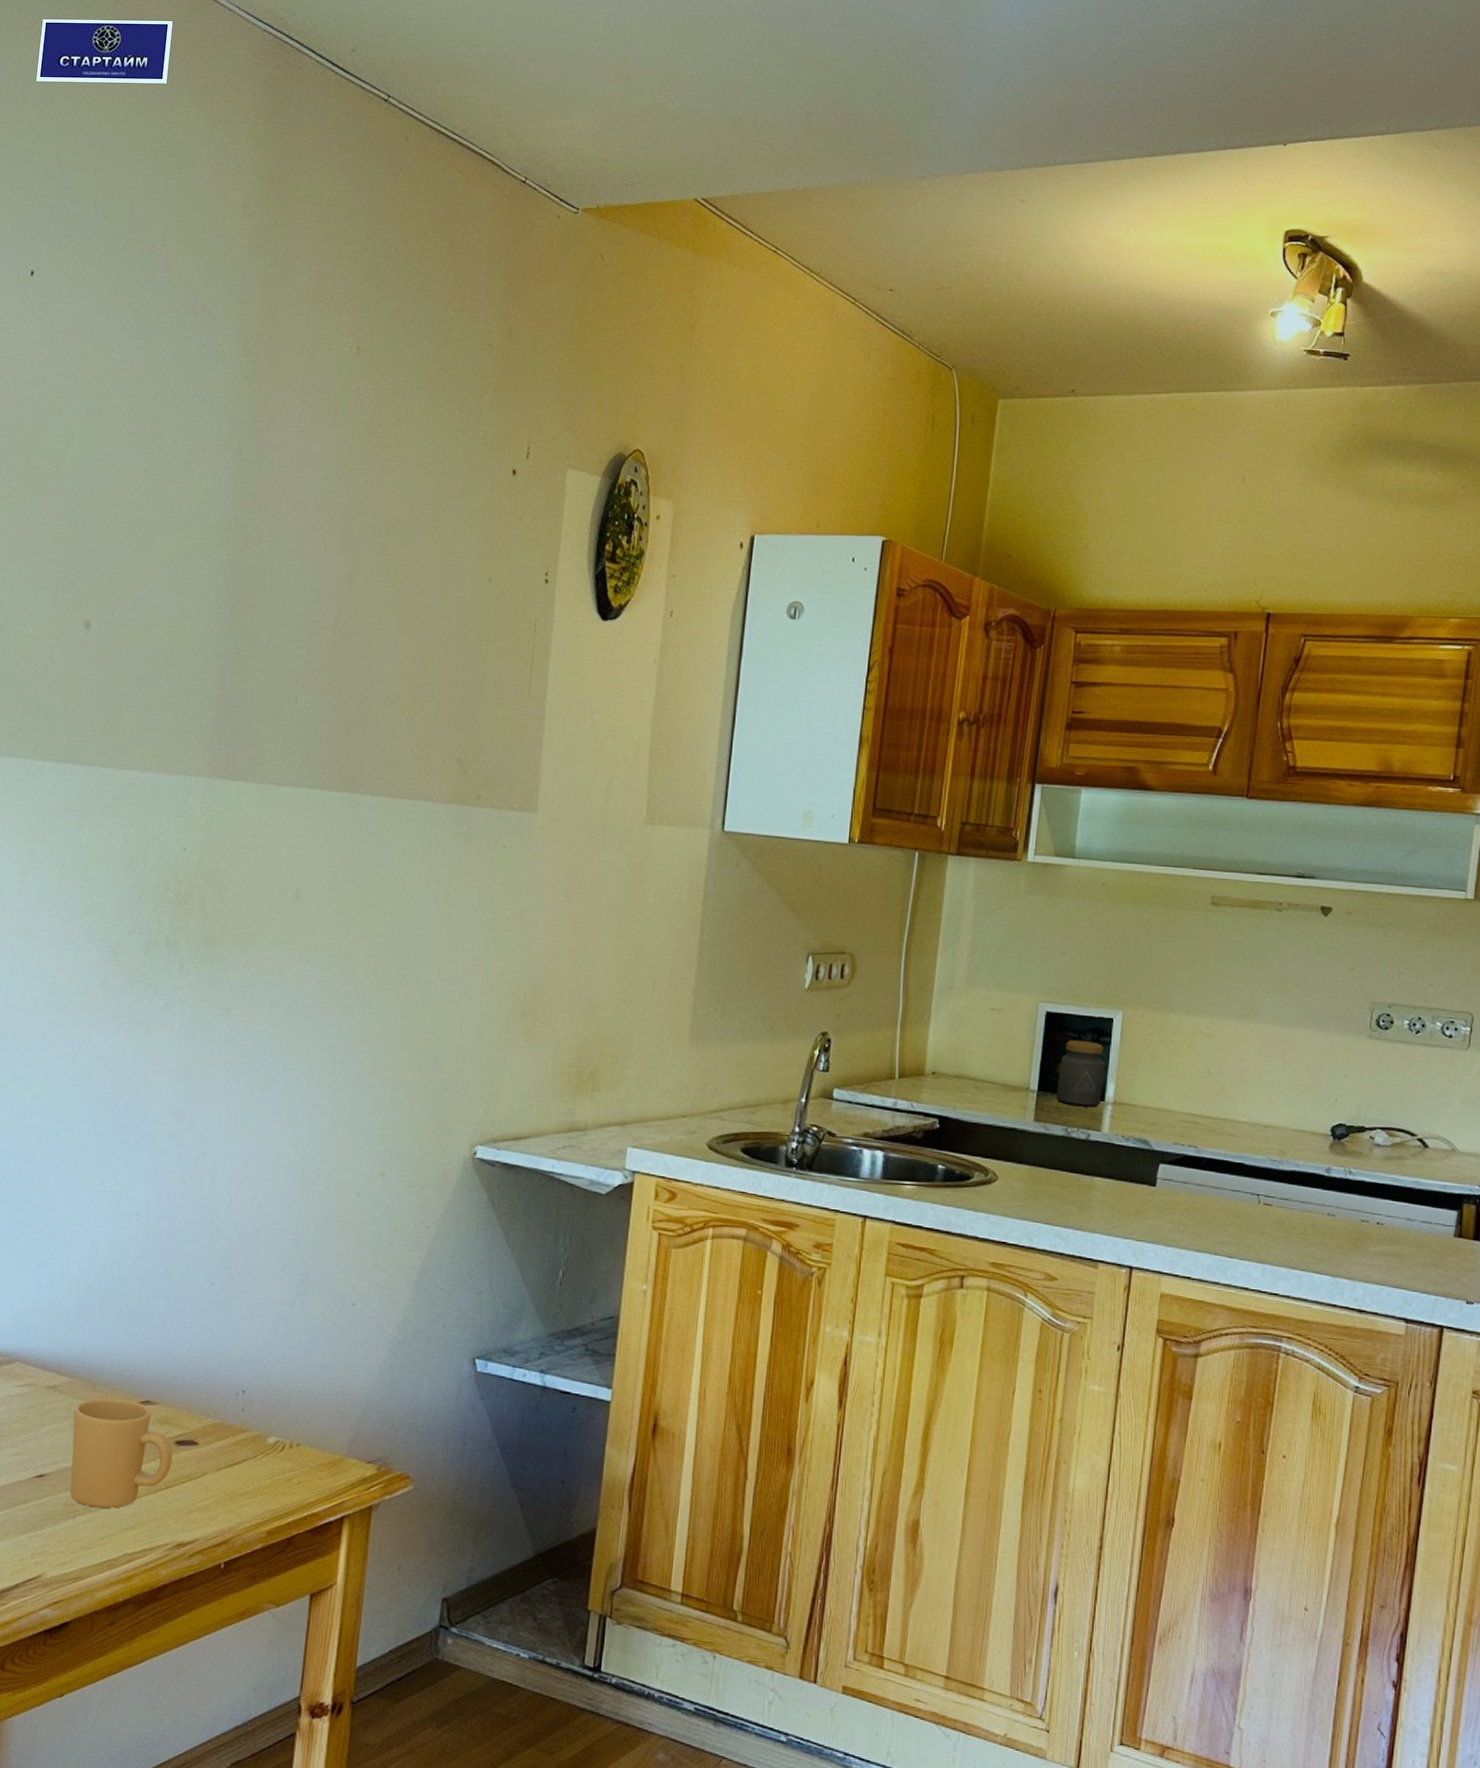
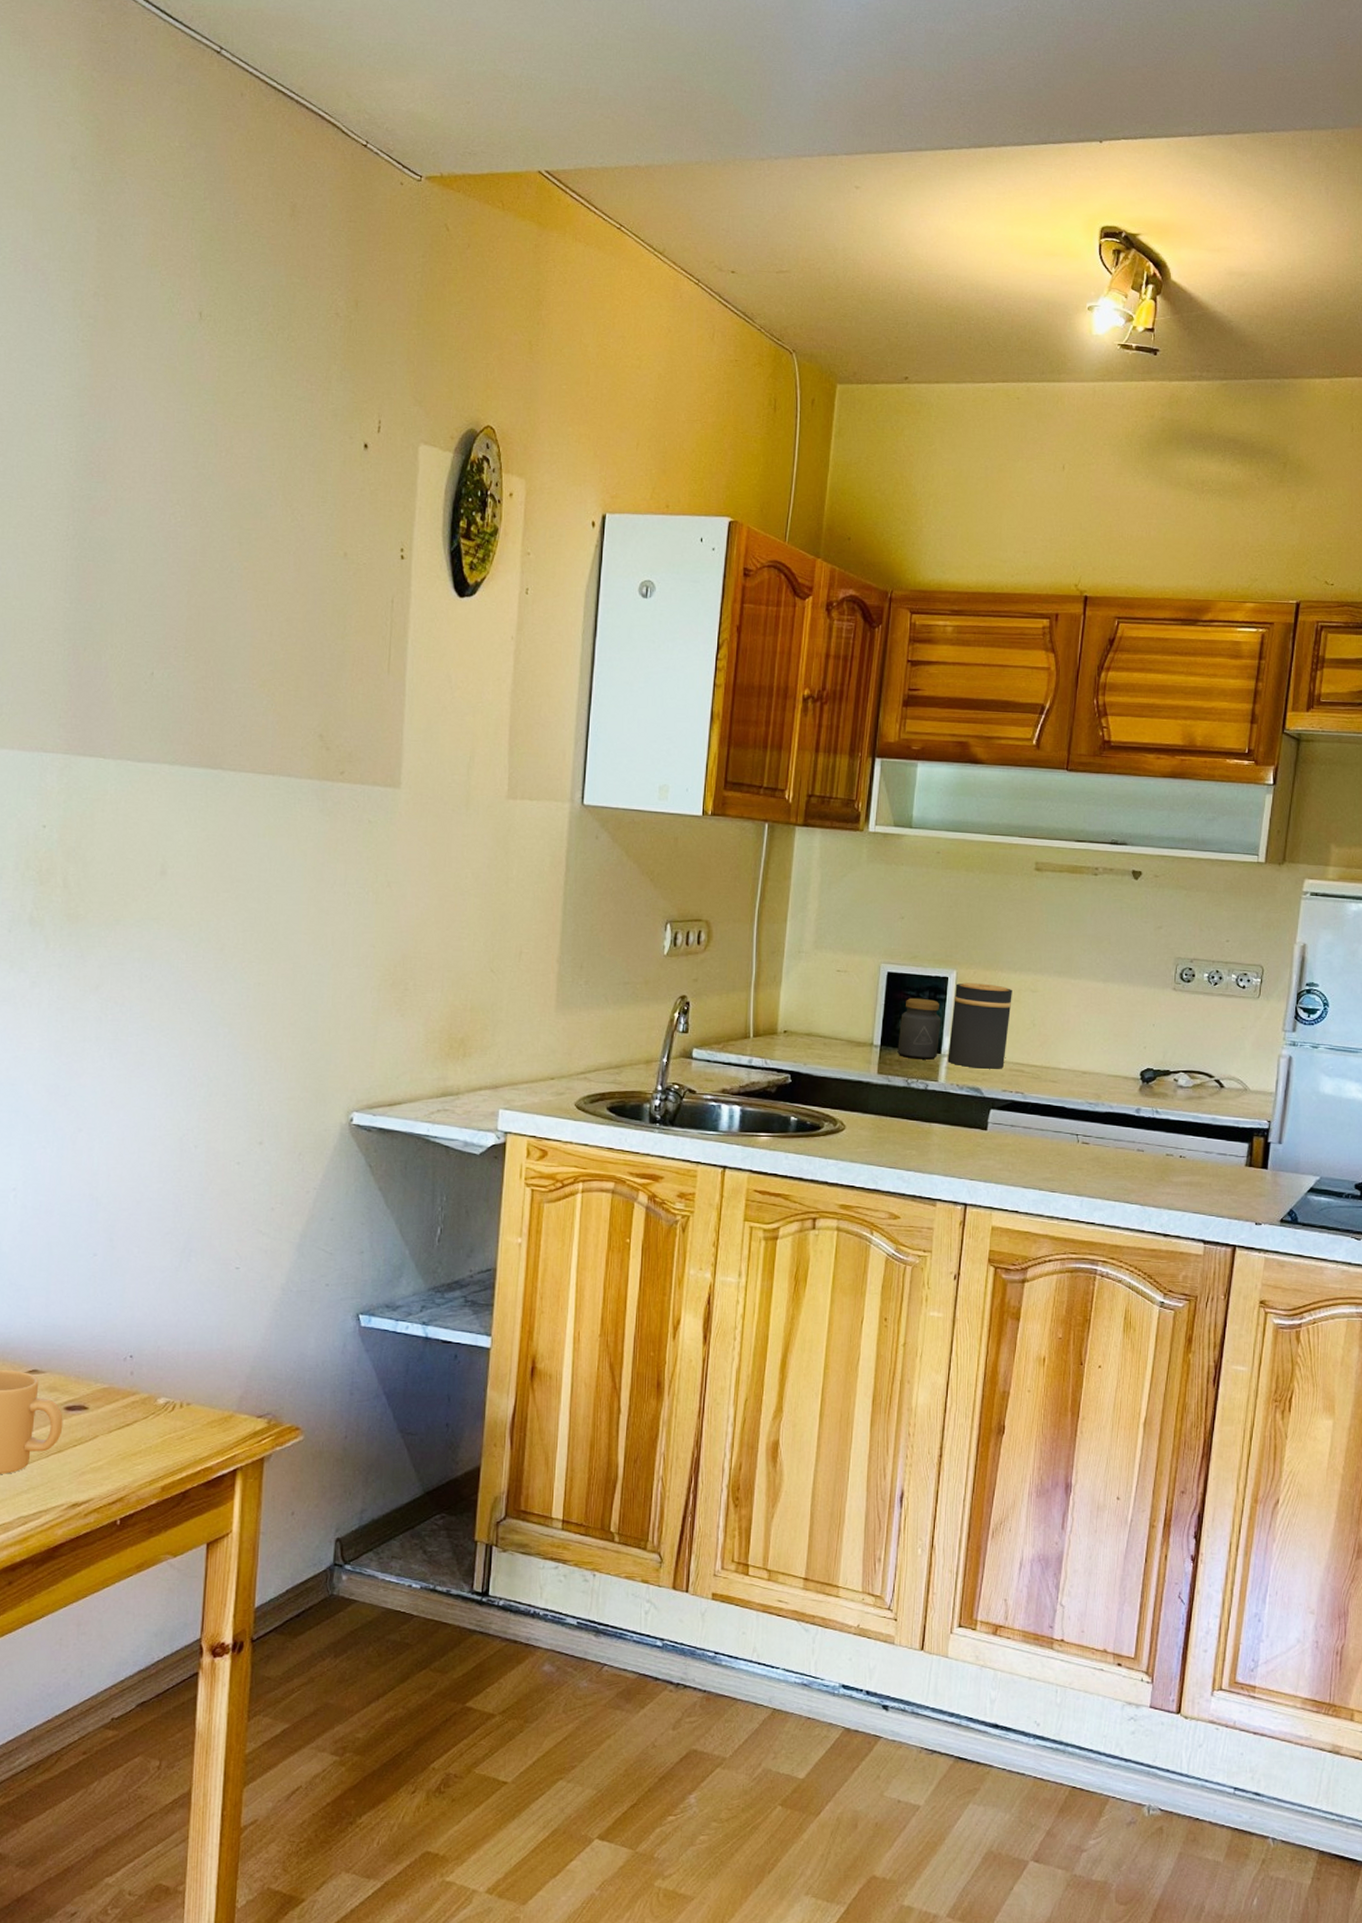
cylinder: none [1112,1024,1185,1120] -> present [947,982,1012,1069]

